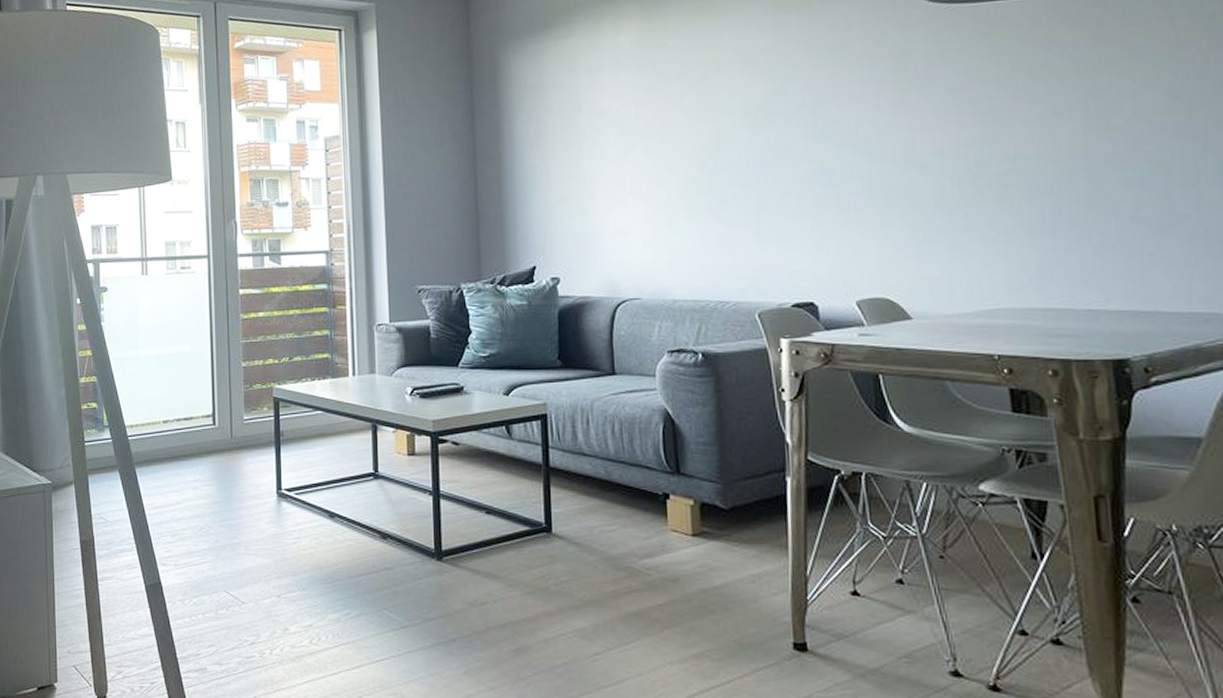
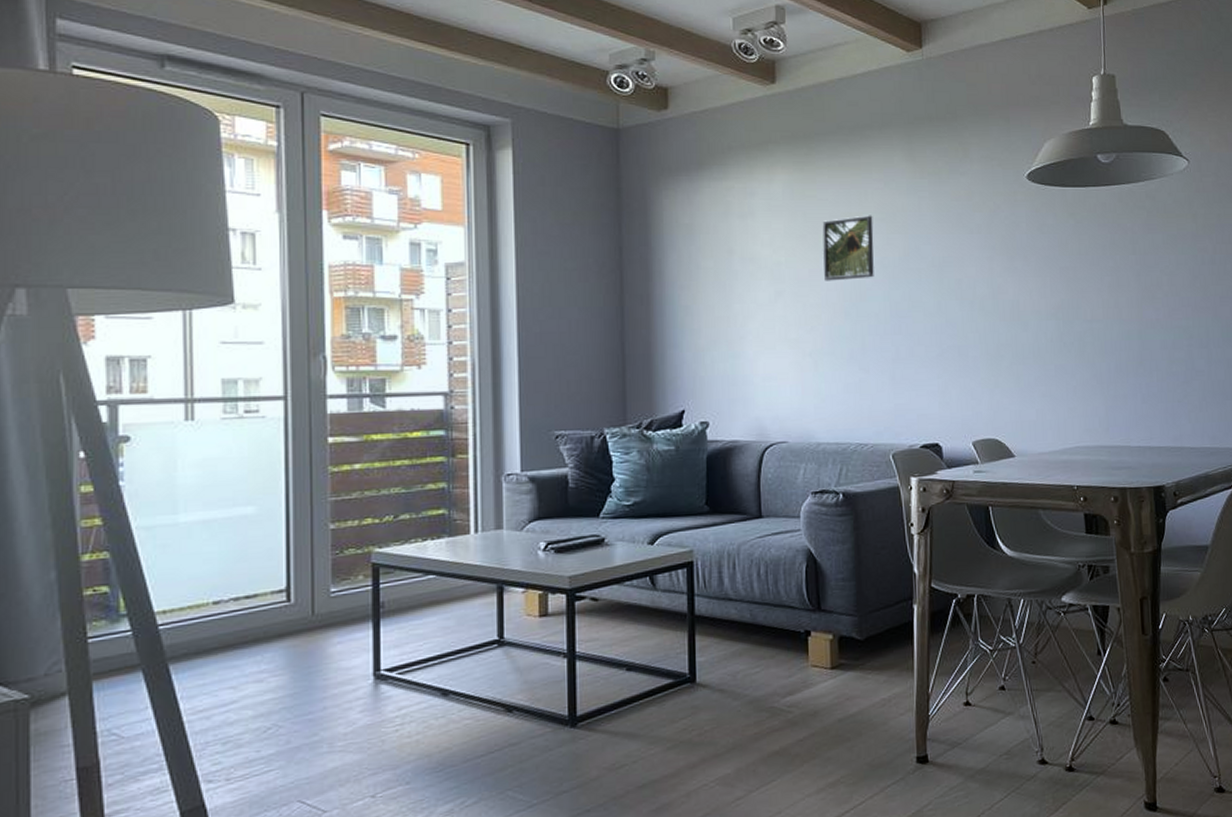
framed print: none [674,58,734,132] -> present [822,215,874,281]

